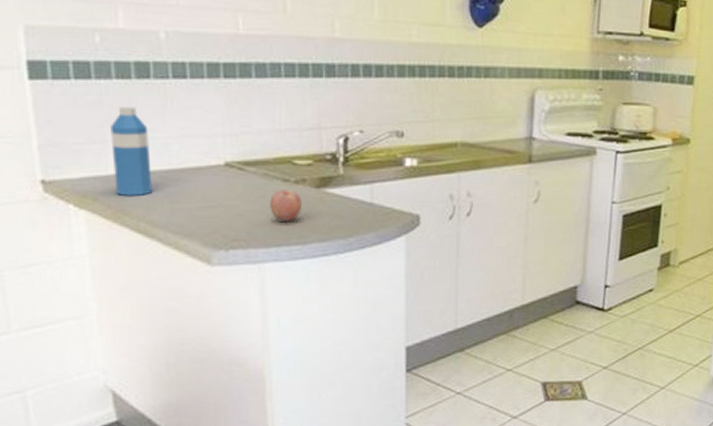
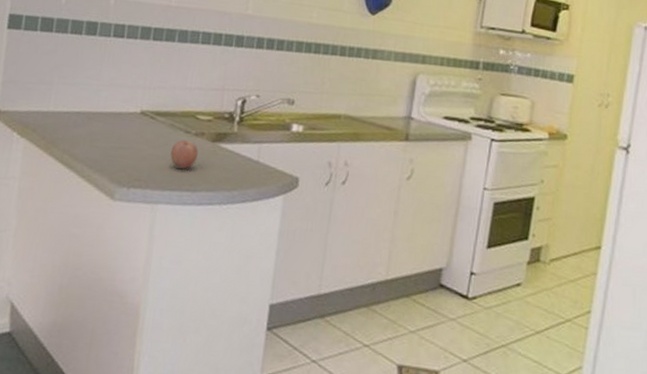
water bottle: present [110,107,152,196] -> none [51,56,87,132]

